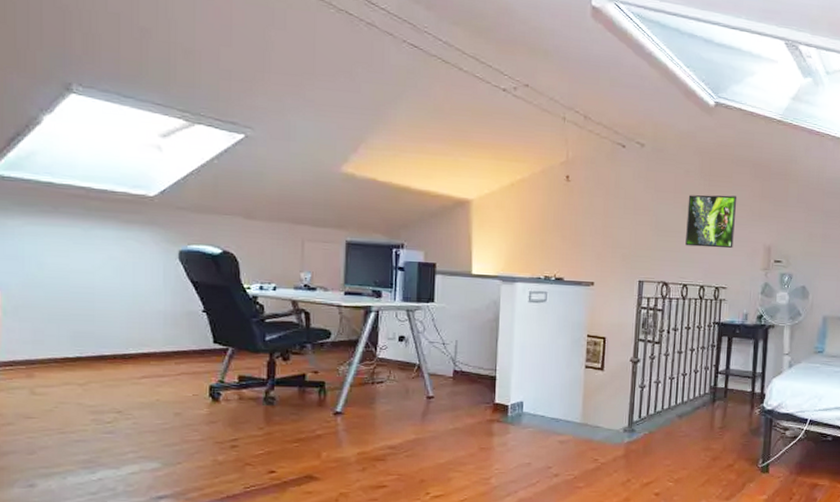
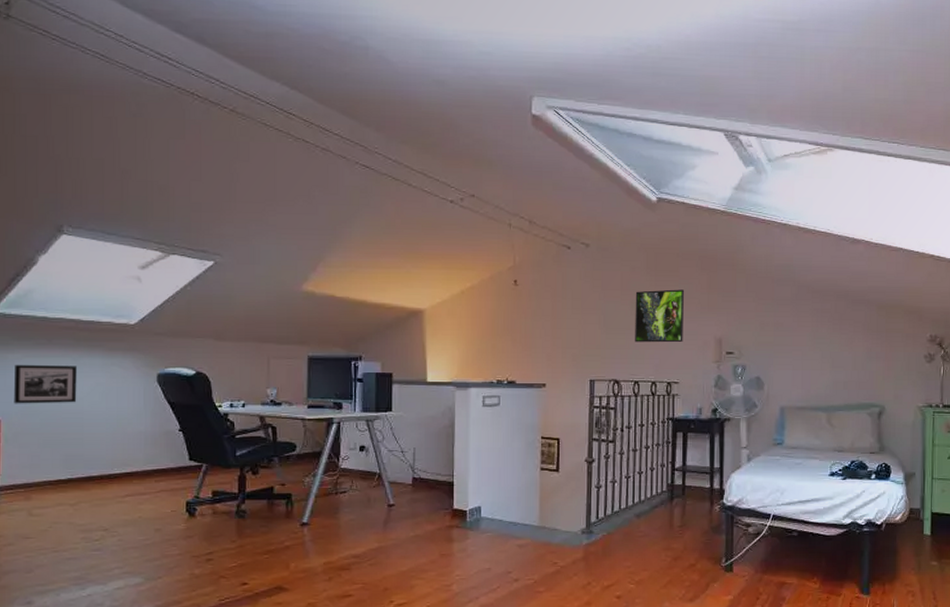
picture frame: none [13,231,87,277] -> present [13,364,77,404]

